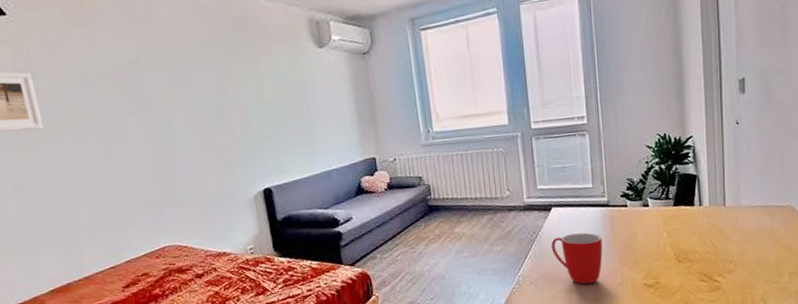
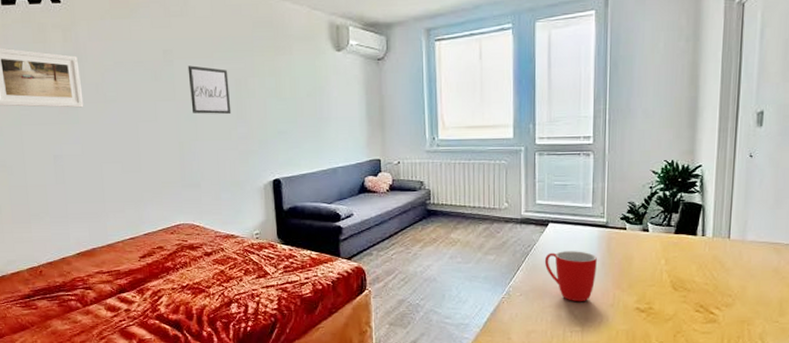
wall art: none [158,74,211,126] -> present [187,65,232,114]

